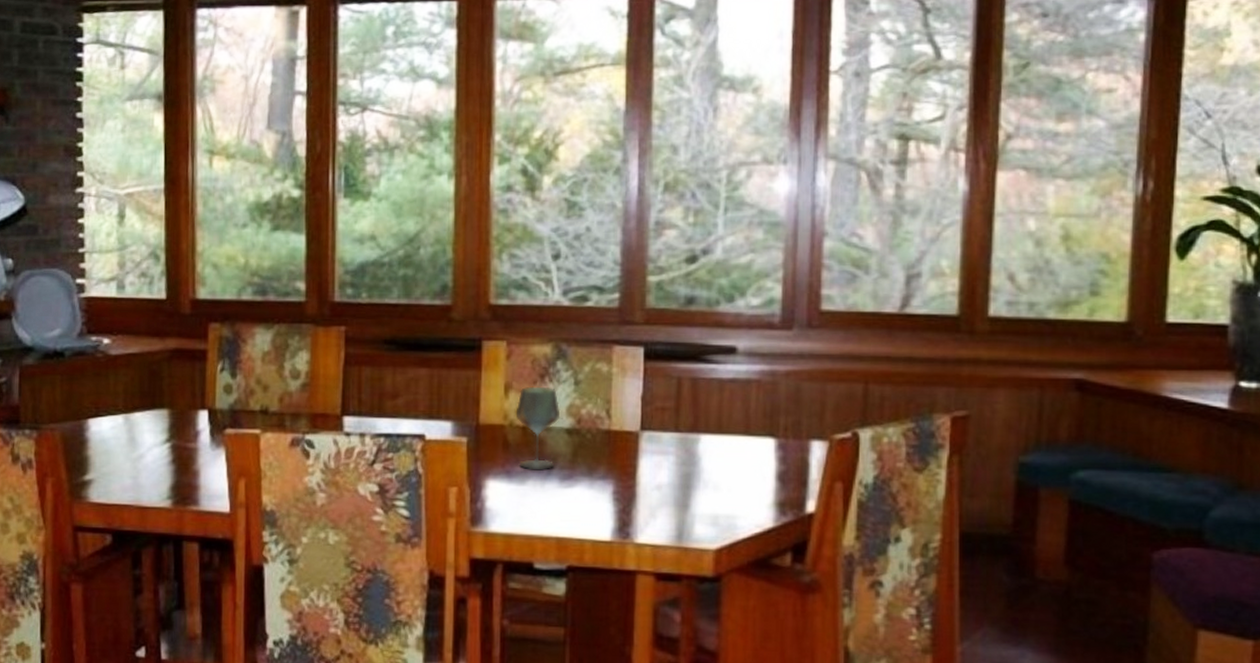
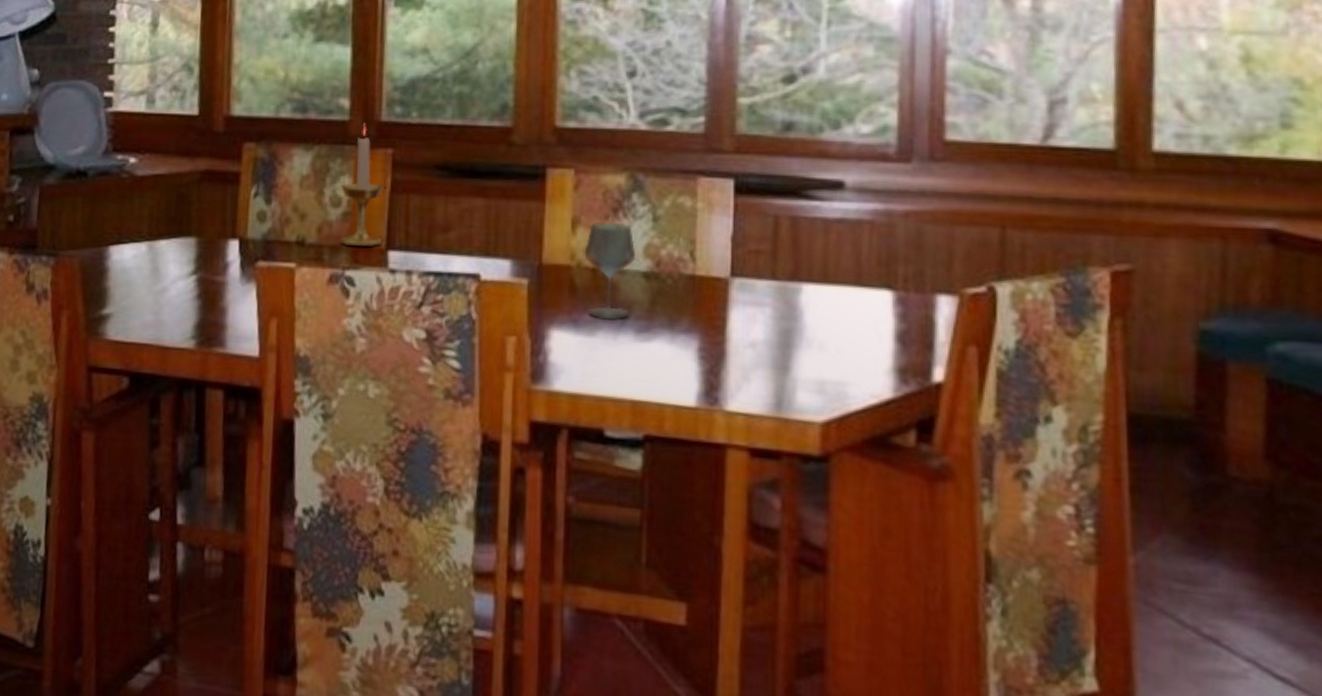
candlestick: none [299,303,339,414] -> present [339,122,385,247]

